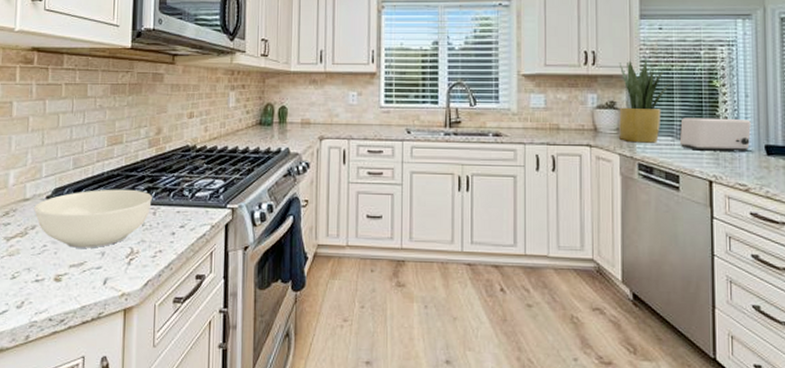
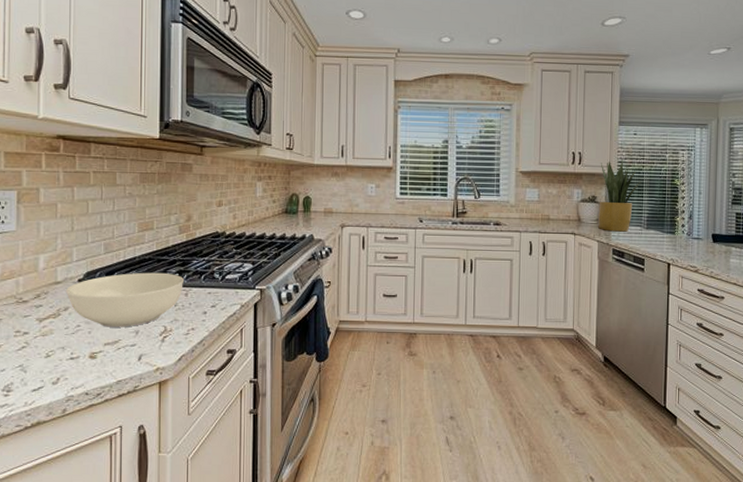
toaster: present [679,117,751,151] -> none [646,210,702,239]

